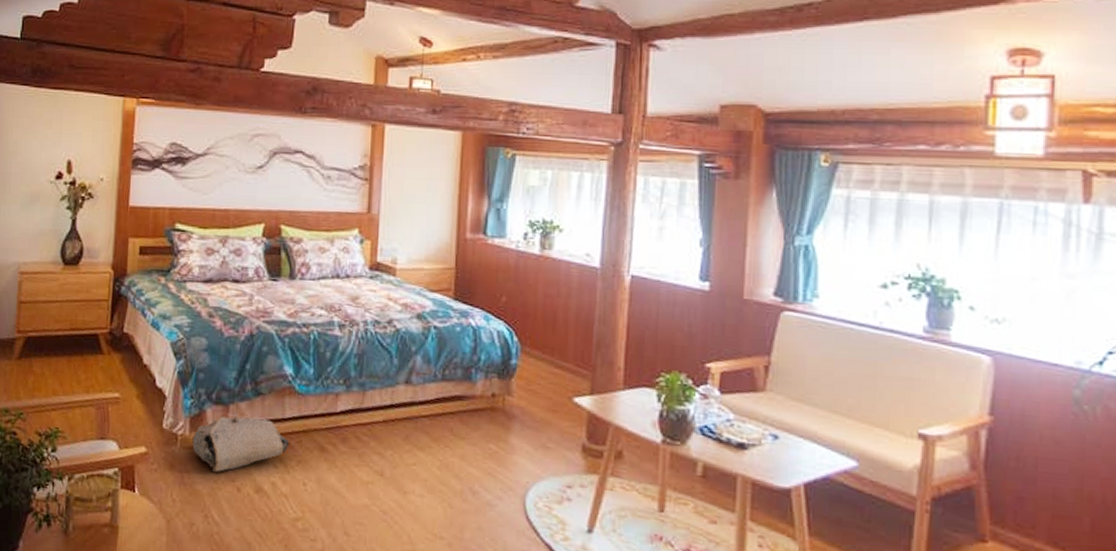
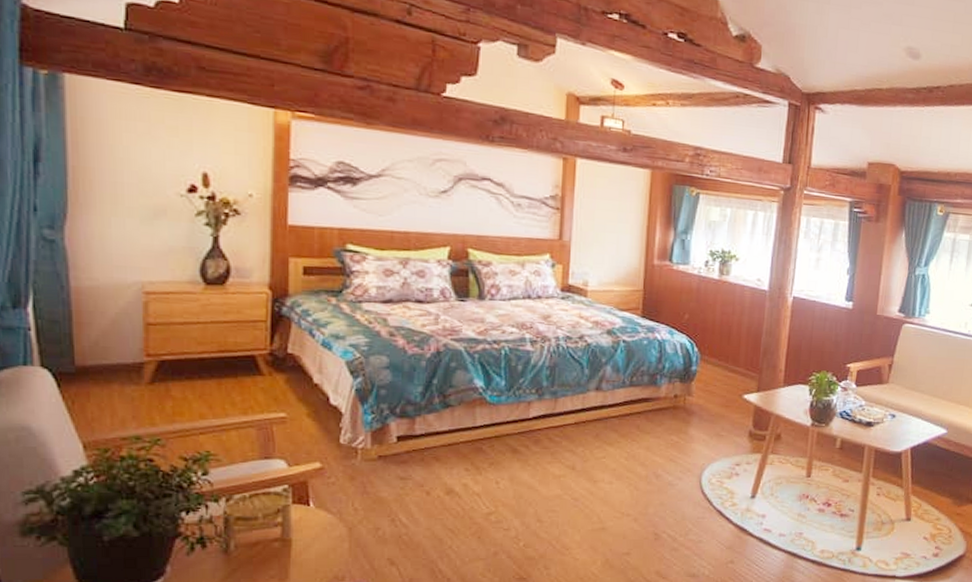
bag: present [192,416,290,473] -> none [375,428,481,480]

